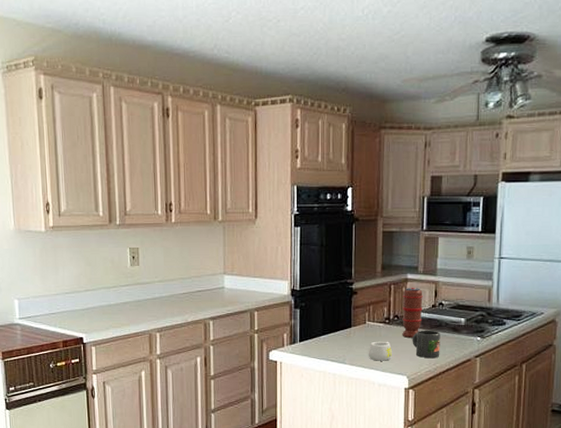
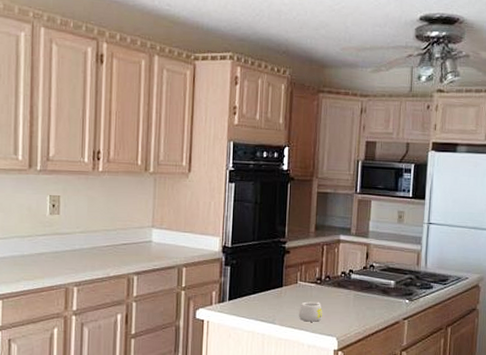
spice grinder: present [402,287,423,338] -> none [333,248,355,299]
mug: present [412,330,441,359] -> none [343,291,371,320]

